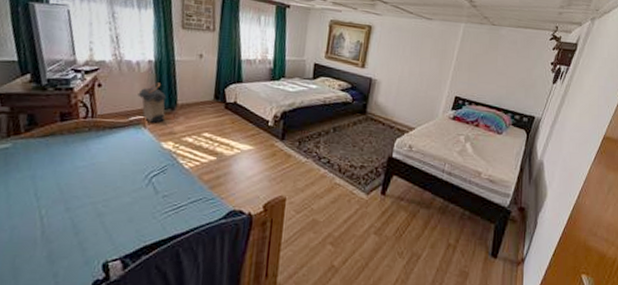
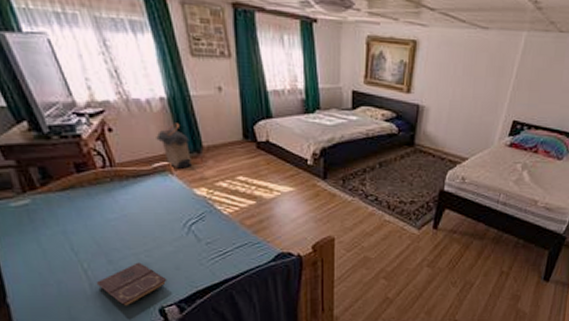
book: none [48,212,118,258] -> present [96,262,168,306]

